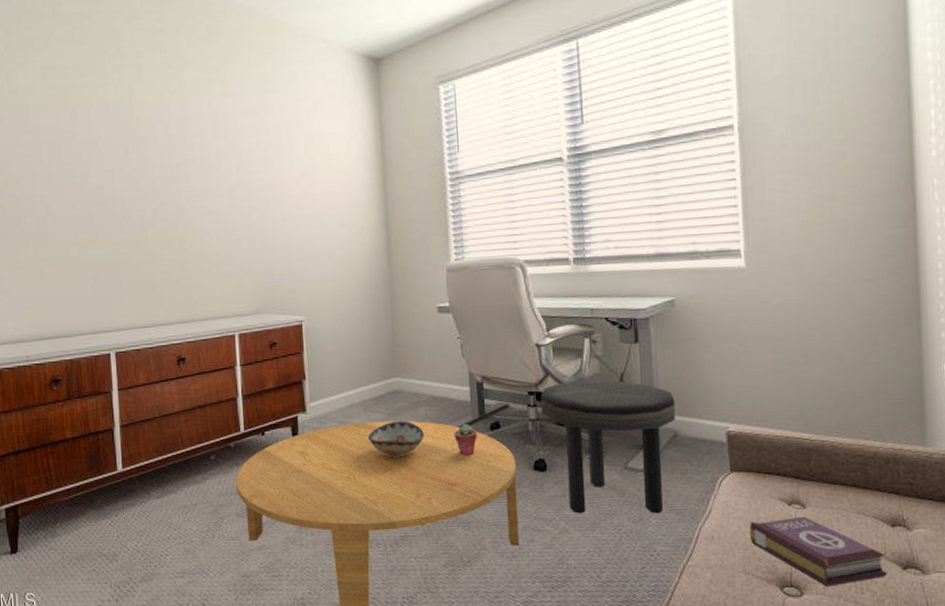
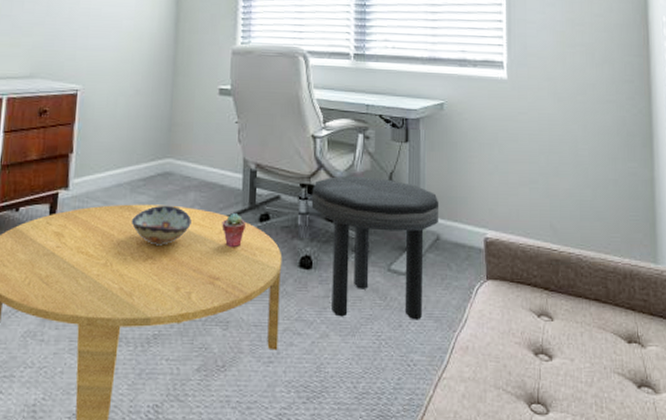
book: present [749,516,887,587] -> none [501,329,624,404]

